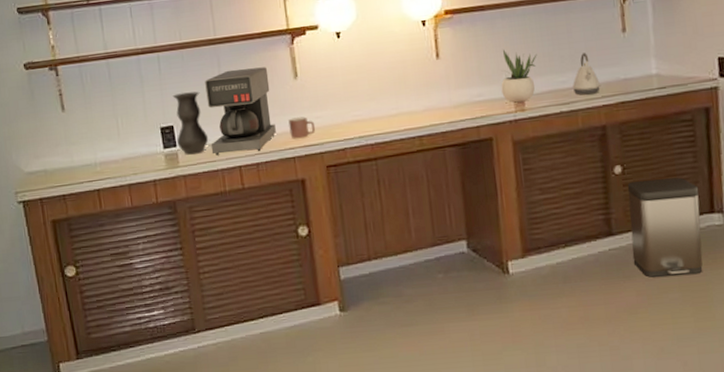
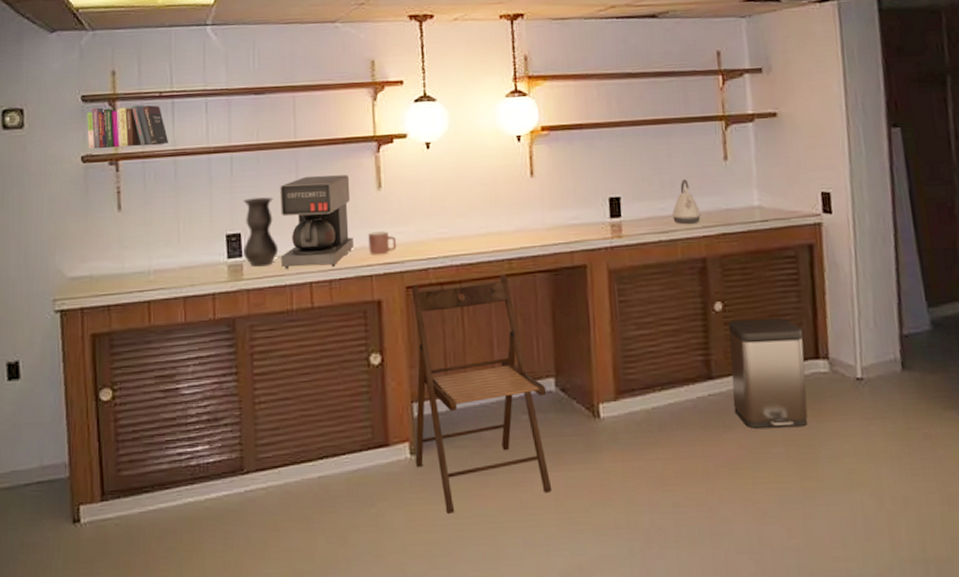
books: none [24,12,101,57] -> present [87,105,169,150]
folding chair: none [331,150,468,360] -> present [411,274,552,514]
potted plant: present [501,49,537,103] -> none [597,171,636,228]

